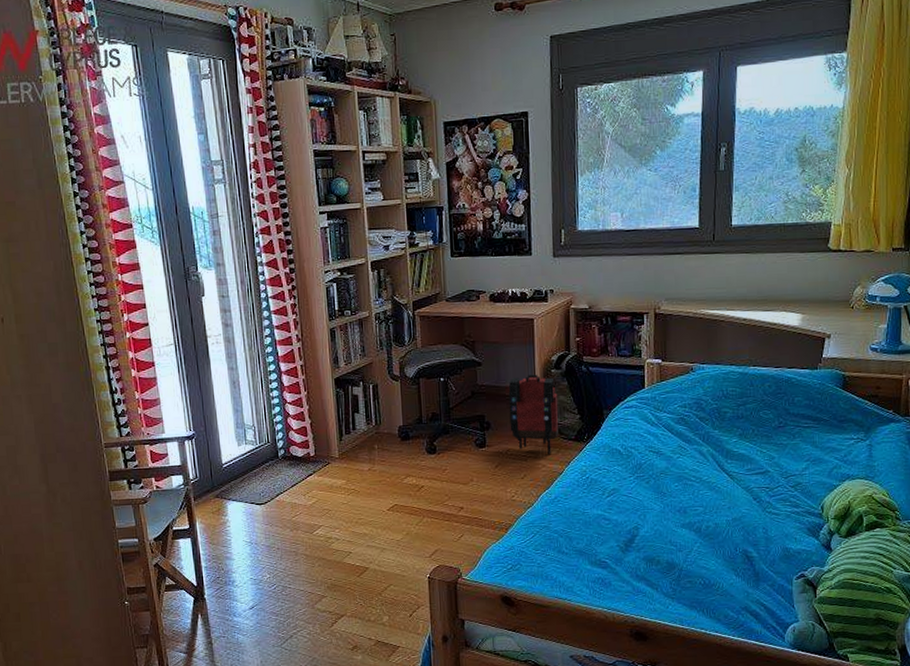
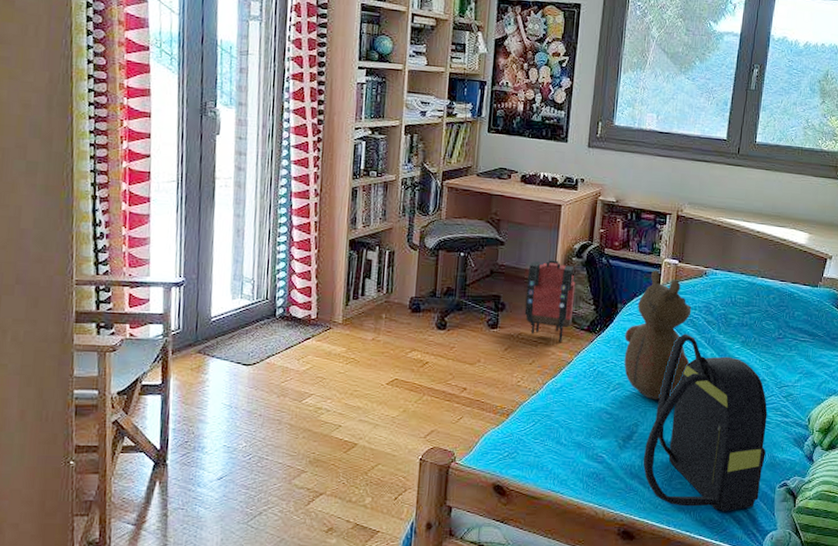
teddy bear: none [614,371,686,502] -> present [624,270,692,400]
backpack: none [647,432,778,608] -> present [643,333,768,512]

